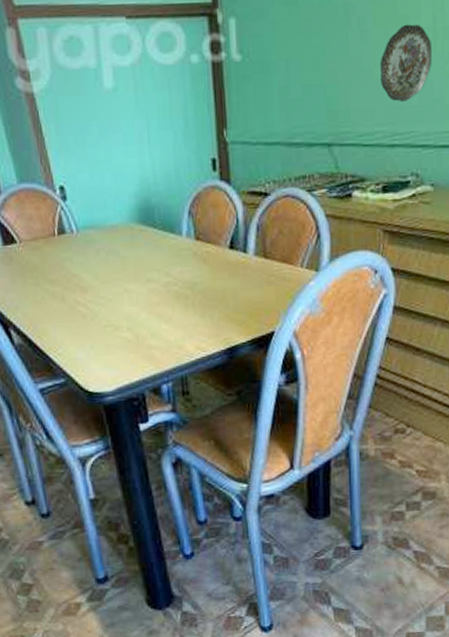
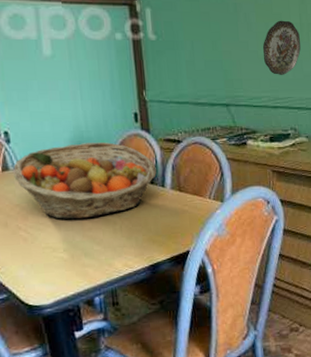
fruit basket: none [70,197,237,293] -> present [13,142,157,220]

